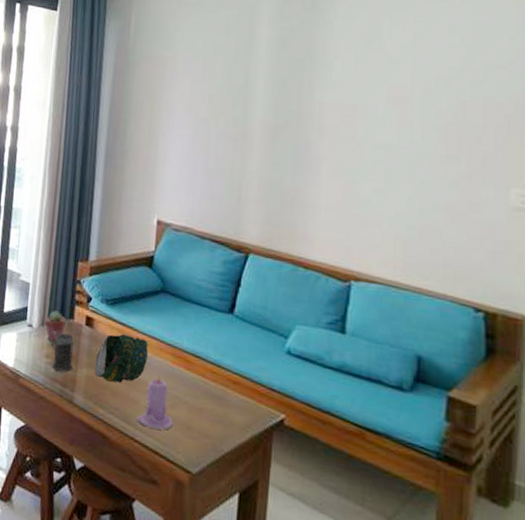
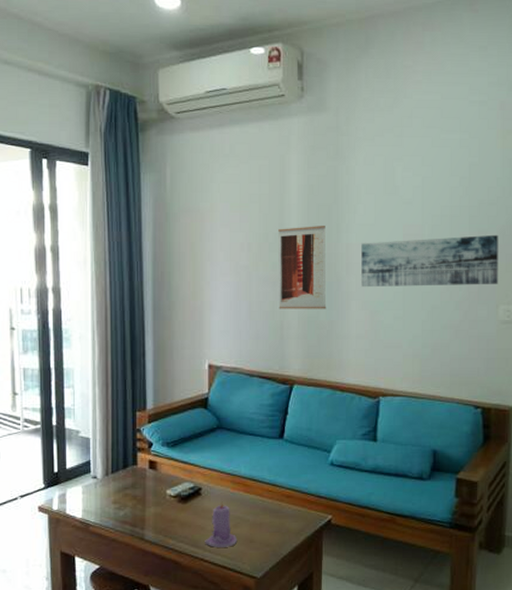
potted succulent: present [44,310,67,341] -> none [108,459,130,488]
mug: present [49,331,74,372] -> none [115,479,140,513]
decorative bowl: present [94,333,149,383] -> none [161,471,211,516]
wall art: none [238,81,296,173] -> present [278,226,327,309]
wall art: none [335,102,511,162] -> present [361,234,499,288]

